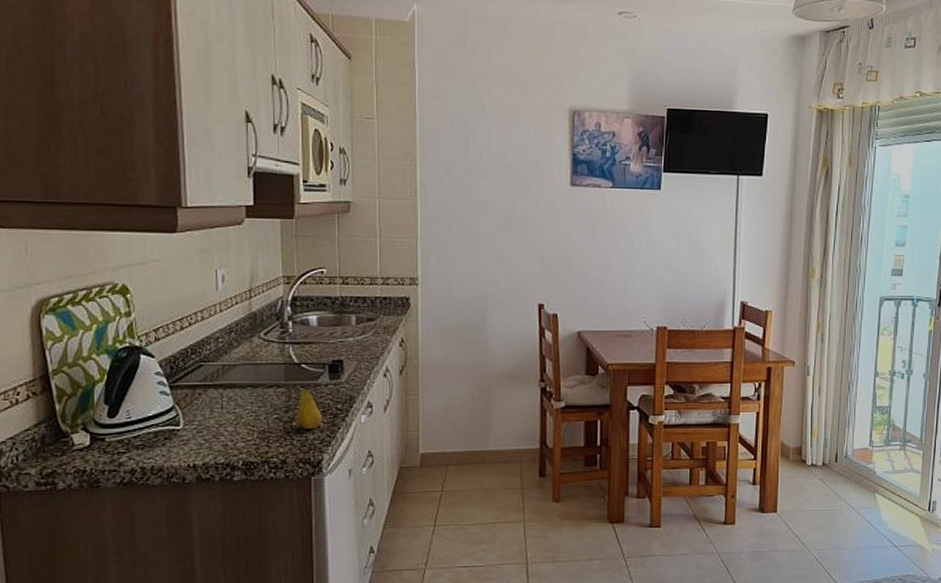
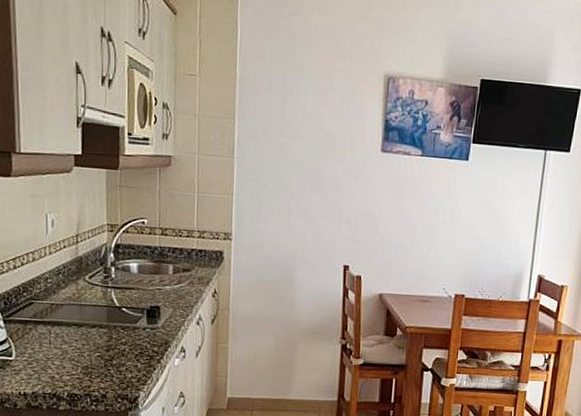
fruit: present [297,383,322,429] -> none [117,325,140,368]

